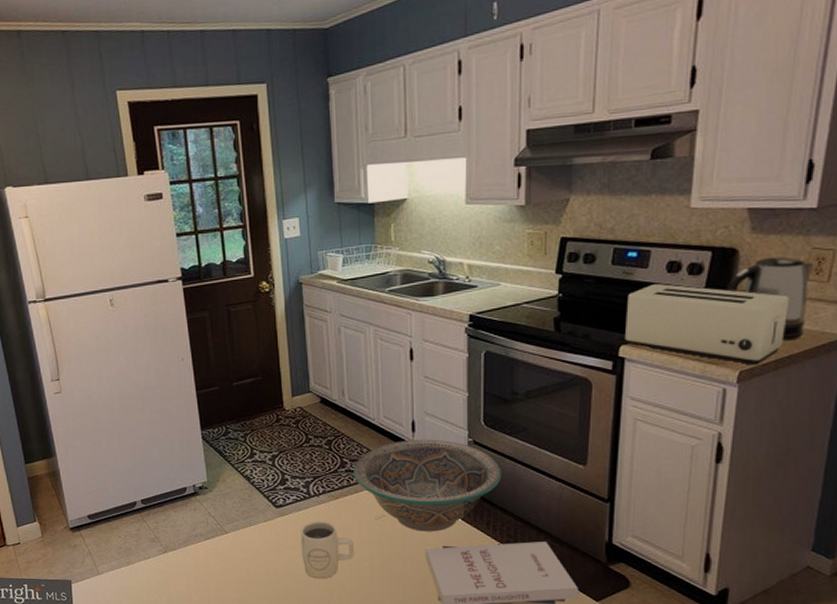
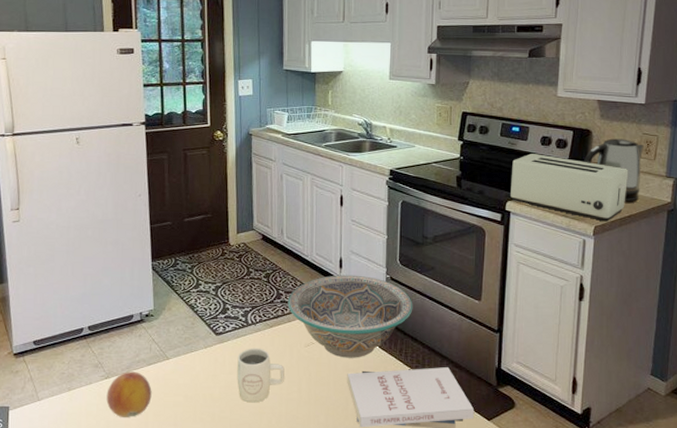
fruit: none [166,546,212,592] -> present [106,371,152,417]

